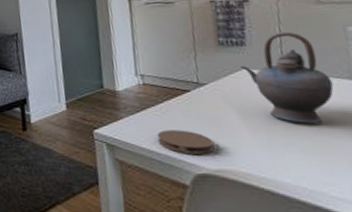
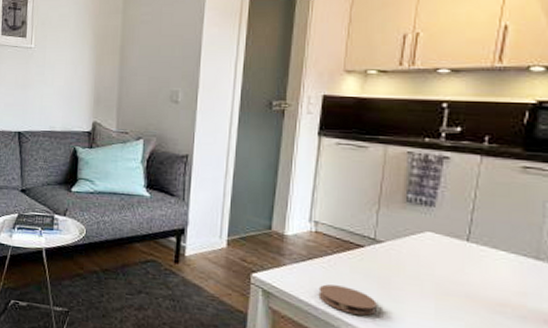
teapot: present [241,31,334,123] -> none [424,197,517,300]

